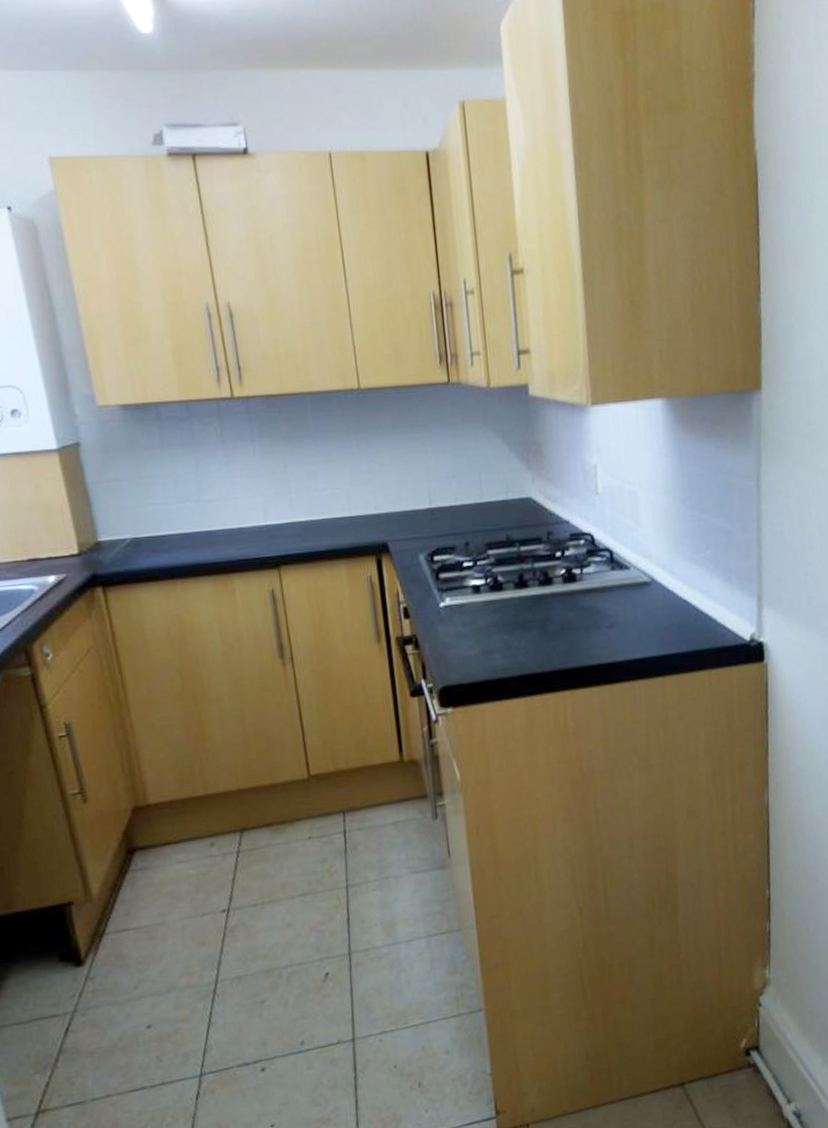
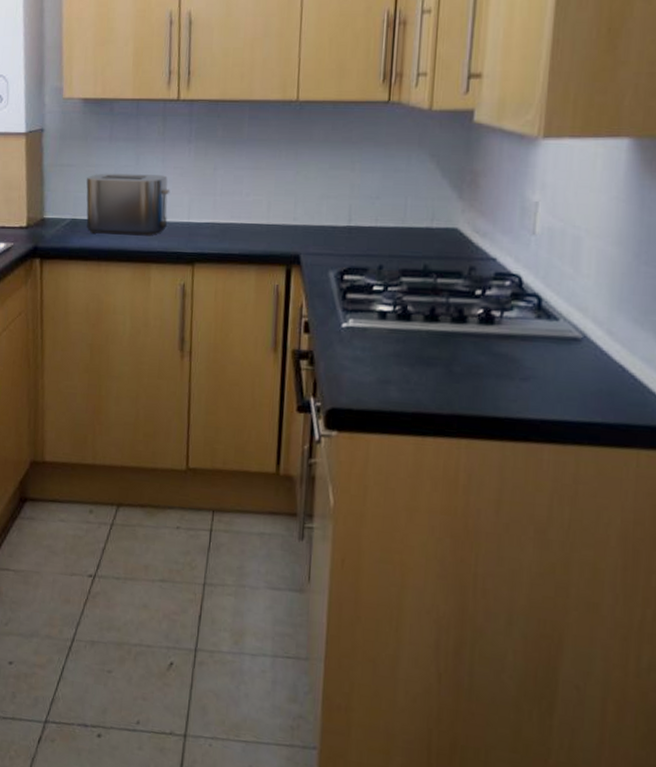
toaster: none [141,479,243,551] -> present [86,173,171,236]

